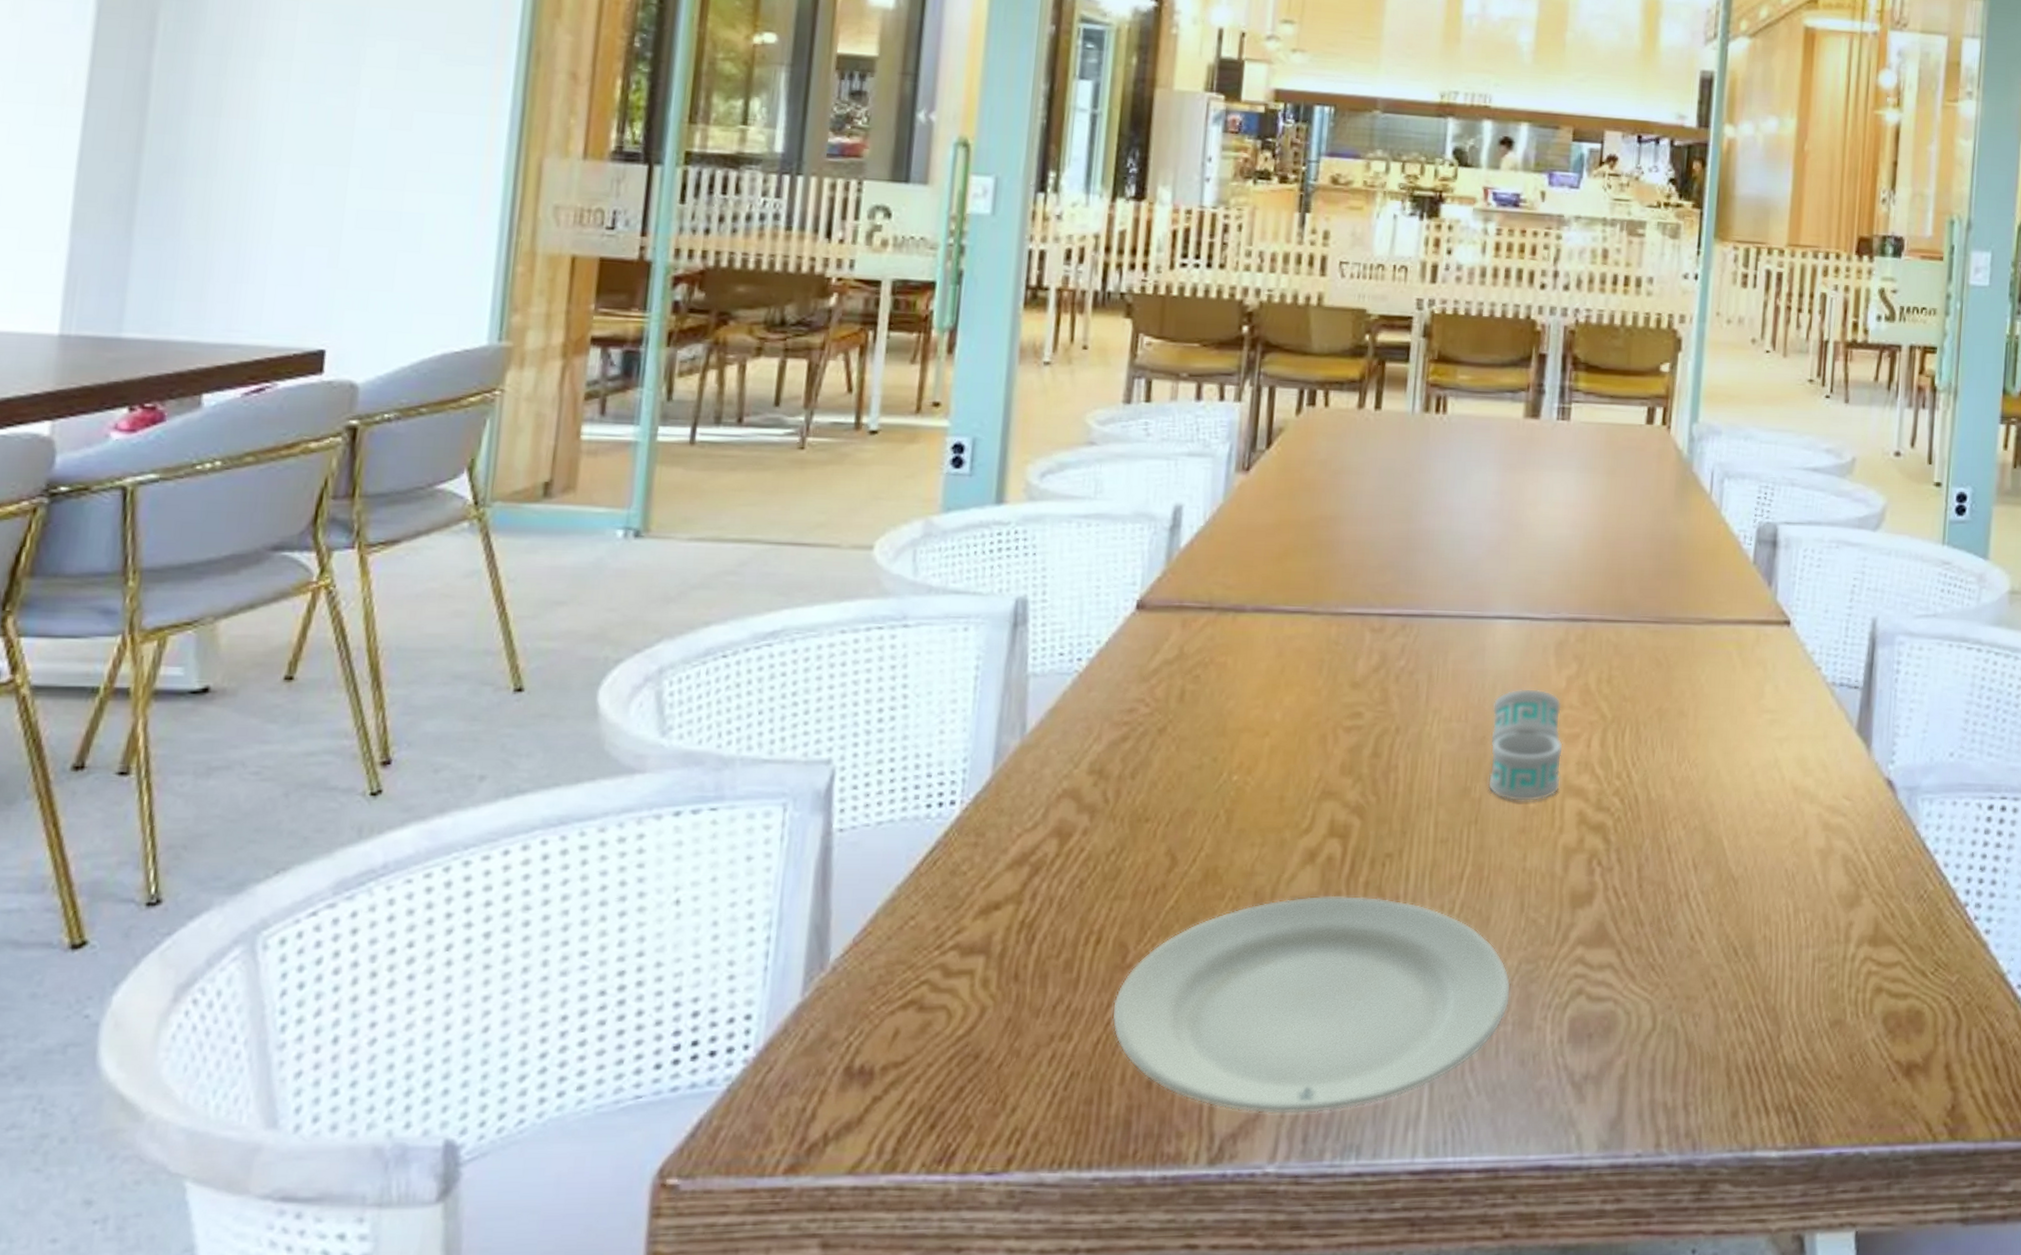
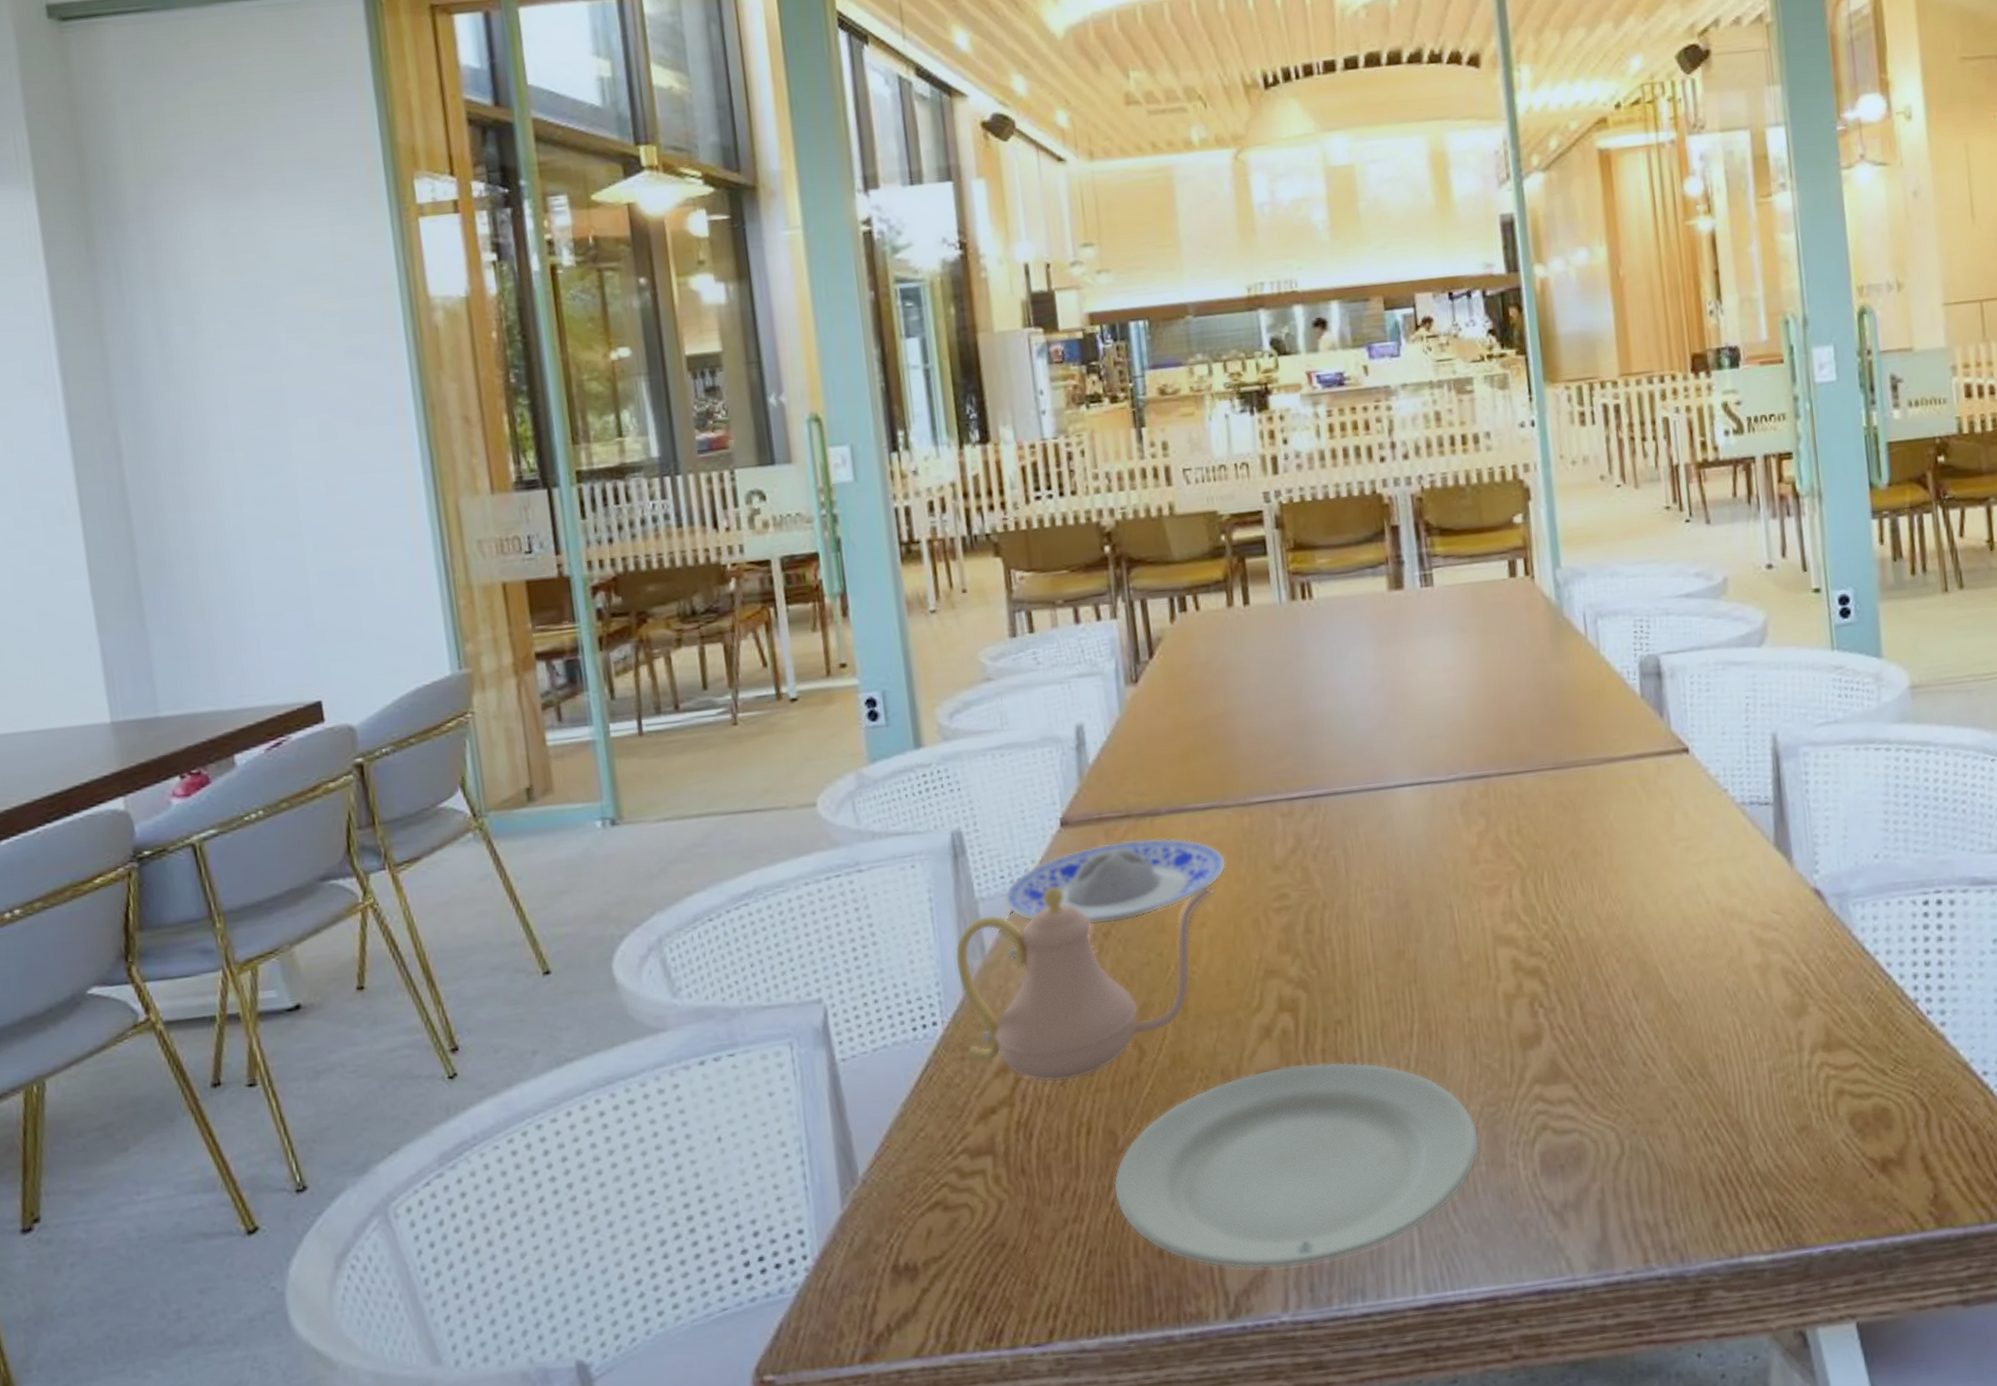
teapot: none [981,671,1286,884] -> present [955,886,1215,1082]
plate: none [1057,633,1305,719] -> present [1003,838,1227,925]
napkin ring: present [1487,688,1564,802] -> none [1410,848,1490,958]

